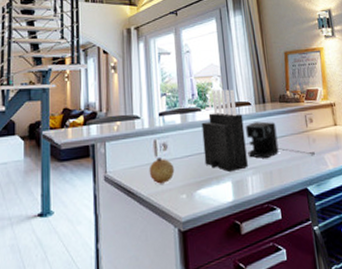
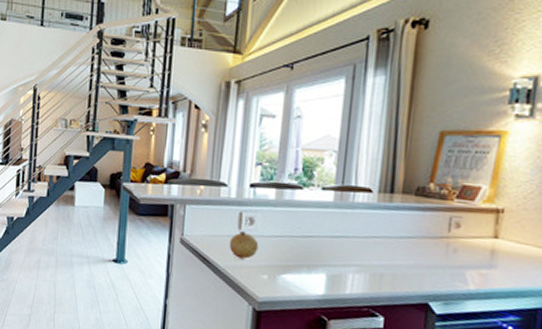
knife block: present [201,89,248,172] -> none [296,167,358,264]
coffee maker: present [245,121,315,159] -> none [354,213,452,267]

